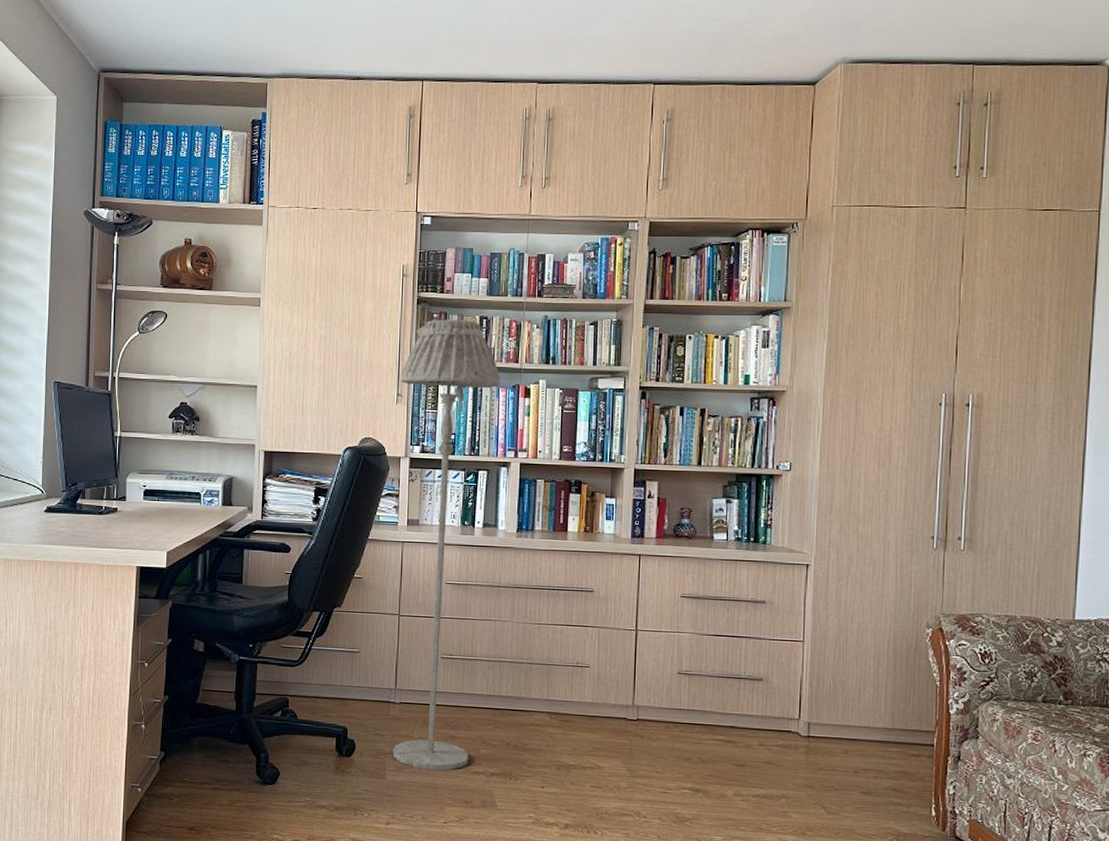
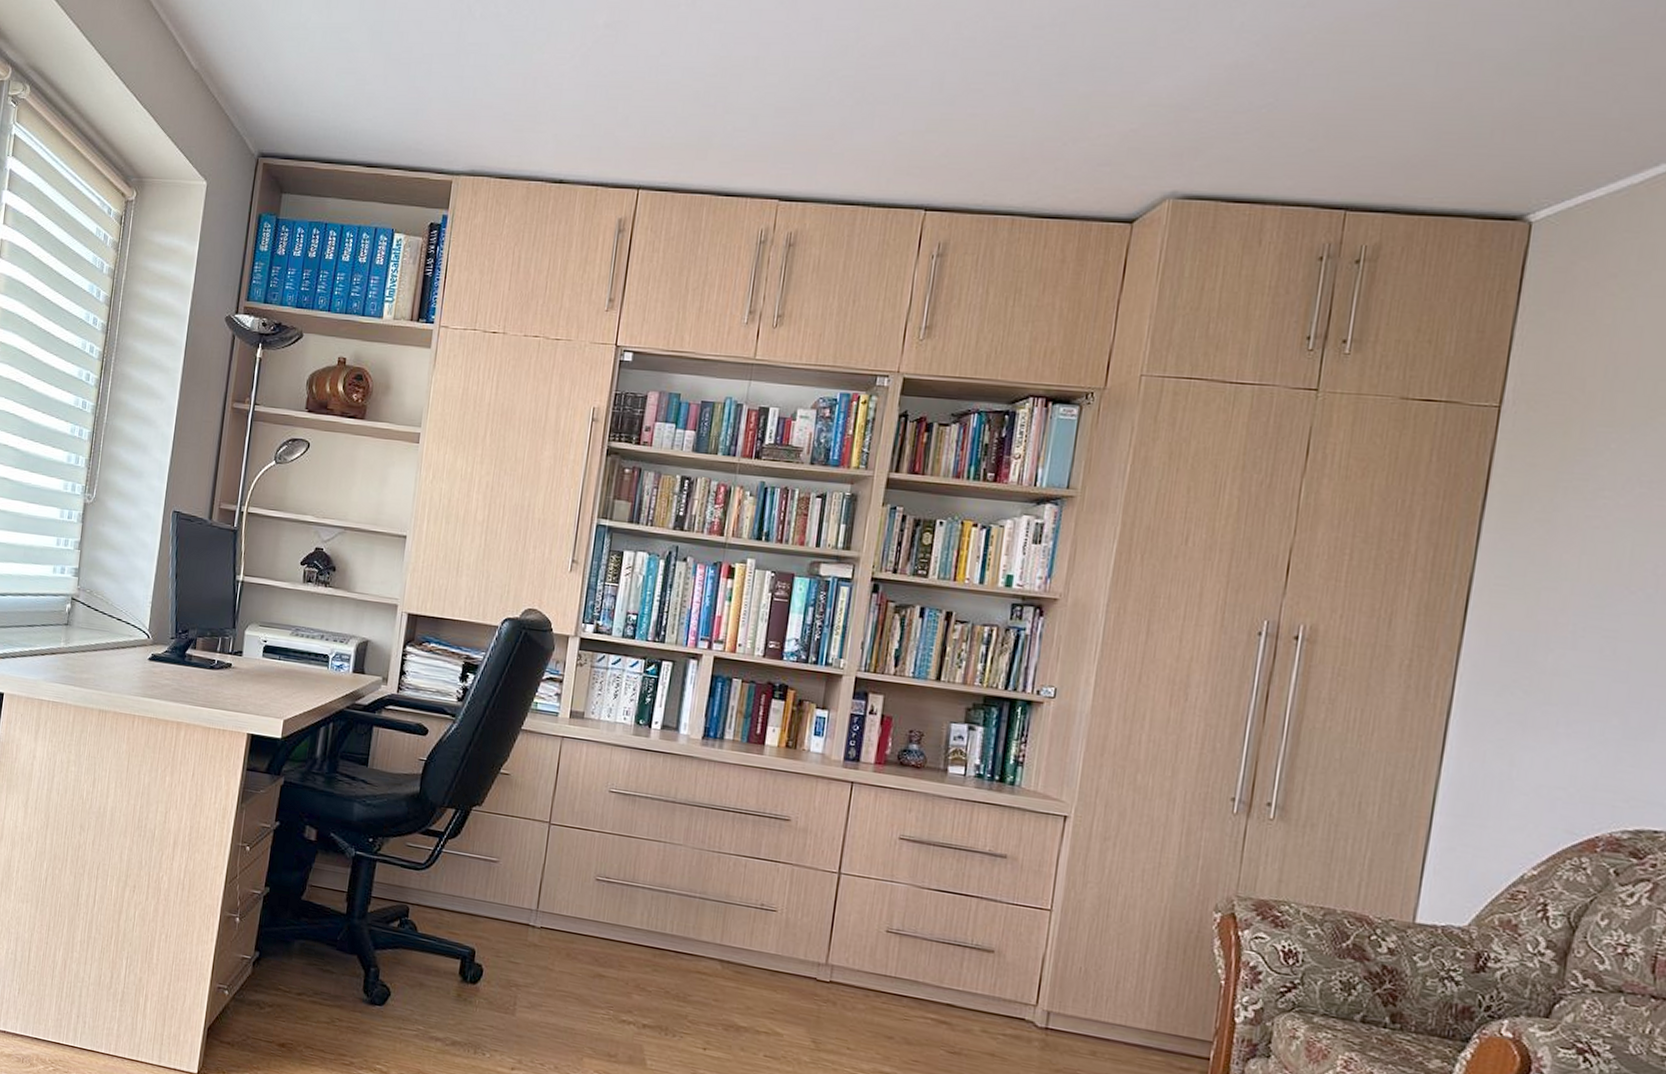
floor lamp: present [392,319,500,771] -> none [526,475,699,1015]

